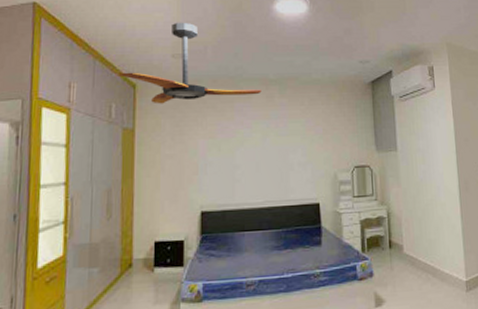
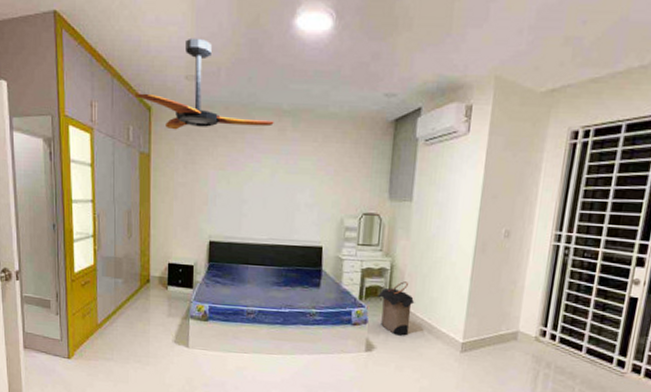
laundry hamper: none [379,227,416,284] -> present [378,281,415,336]

